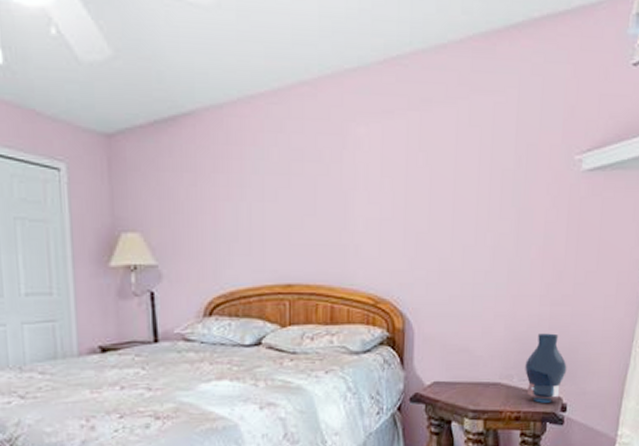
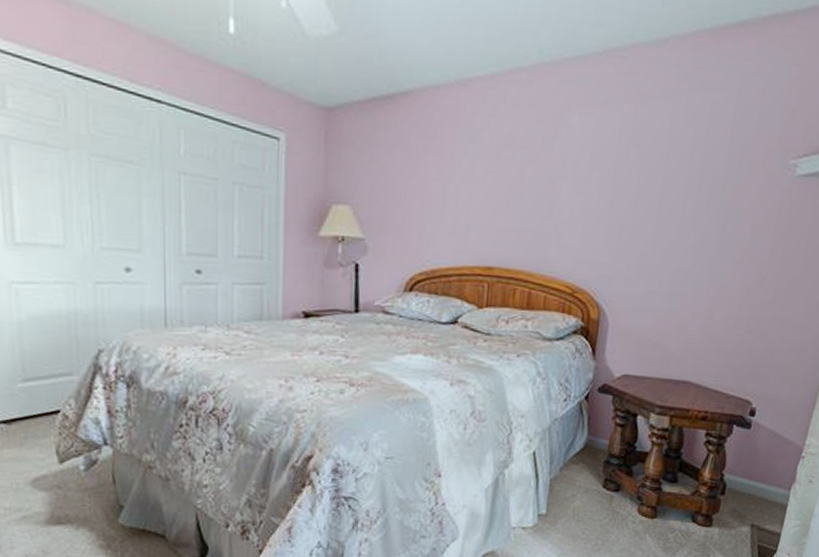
vase: present [524,333,567,403] -> none [716,336,761,406]

